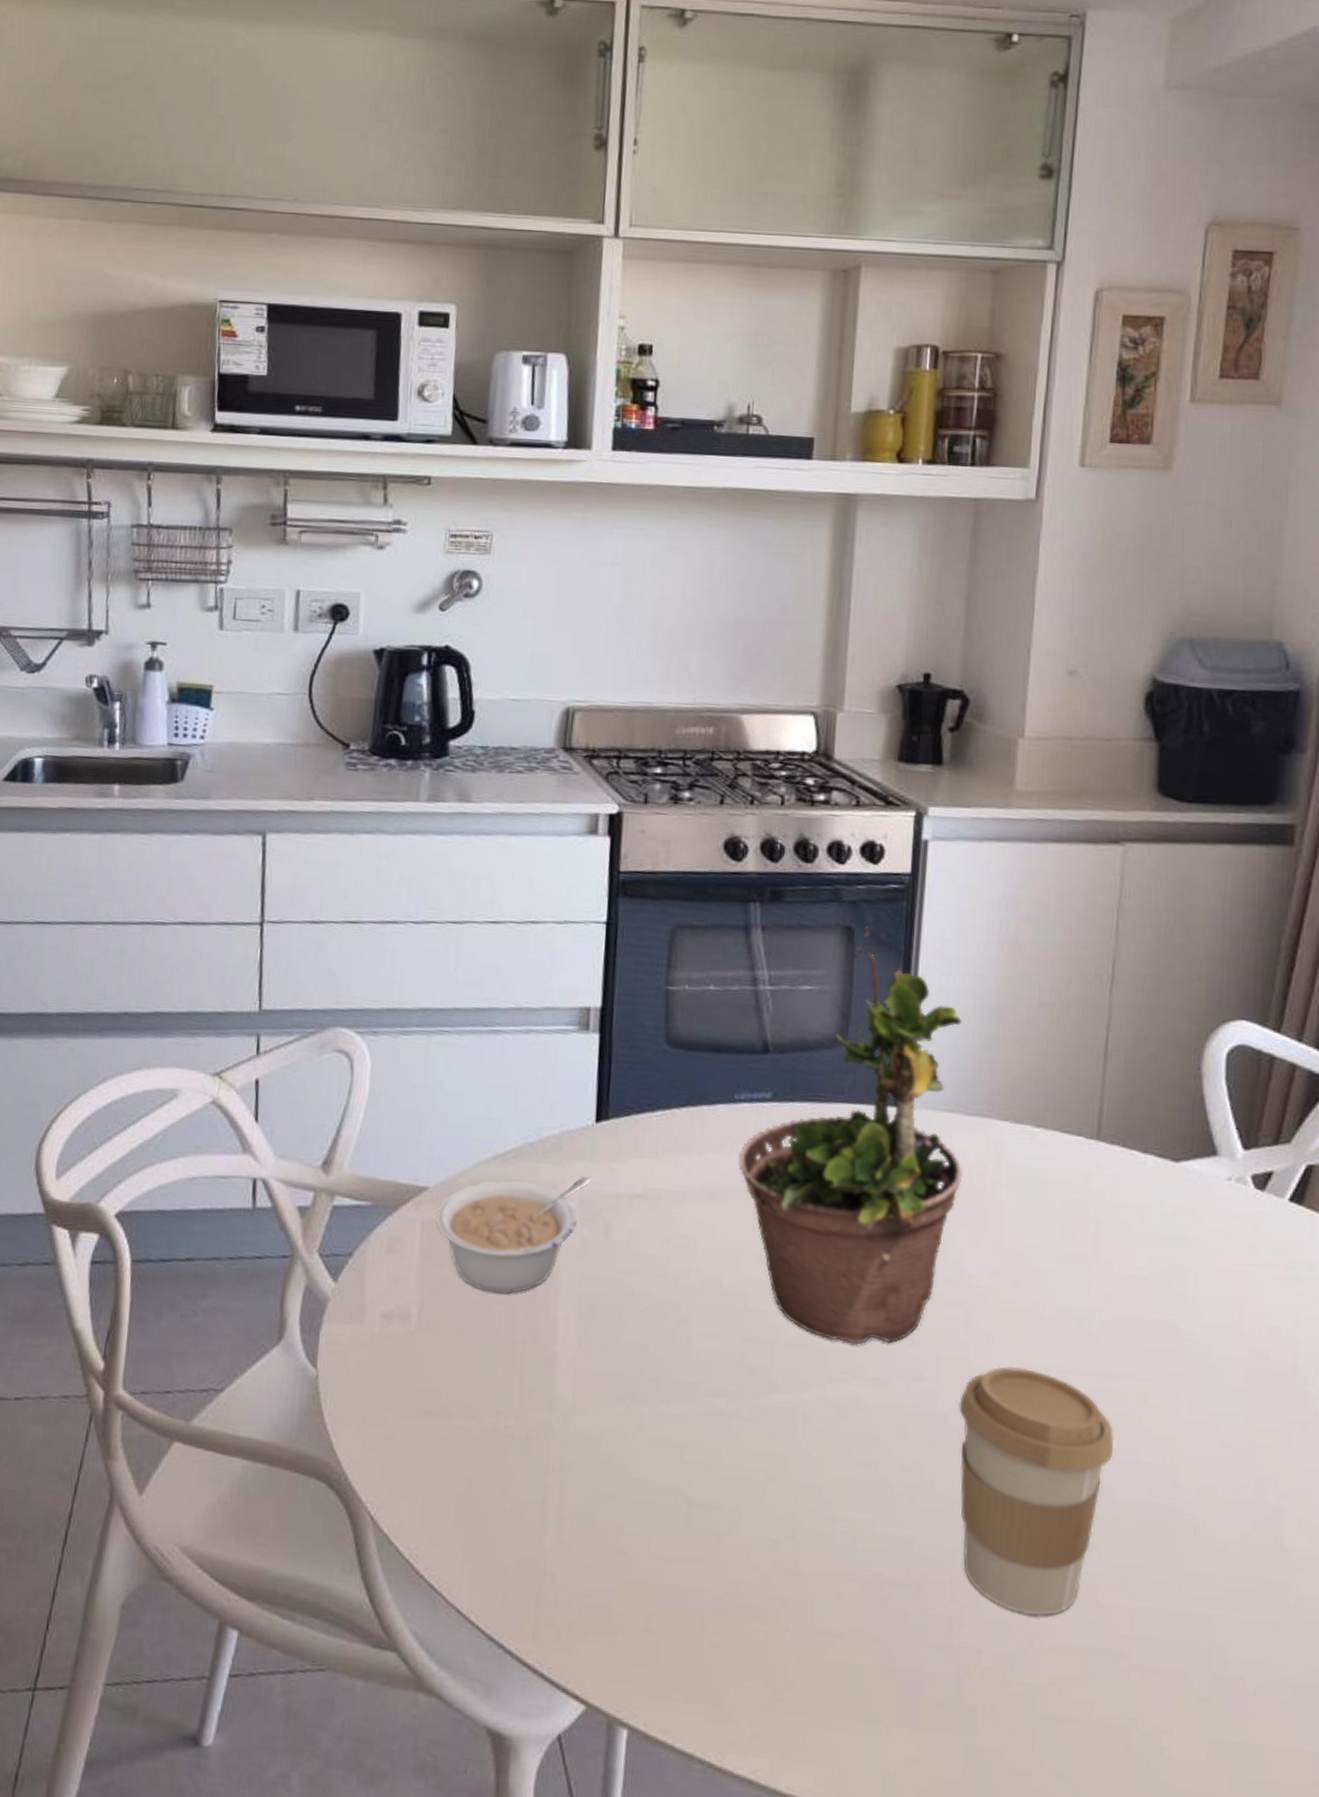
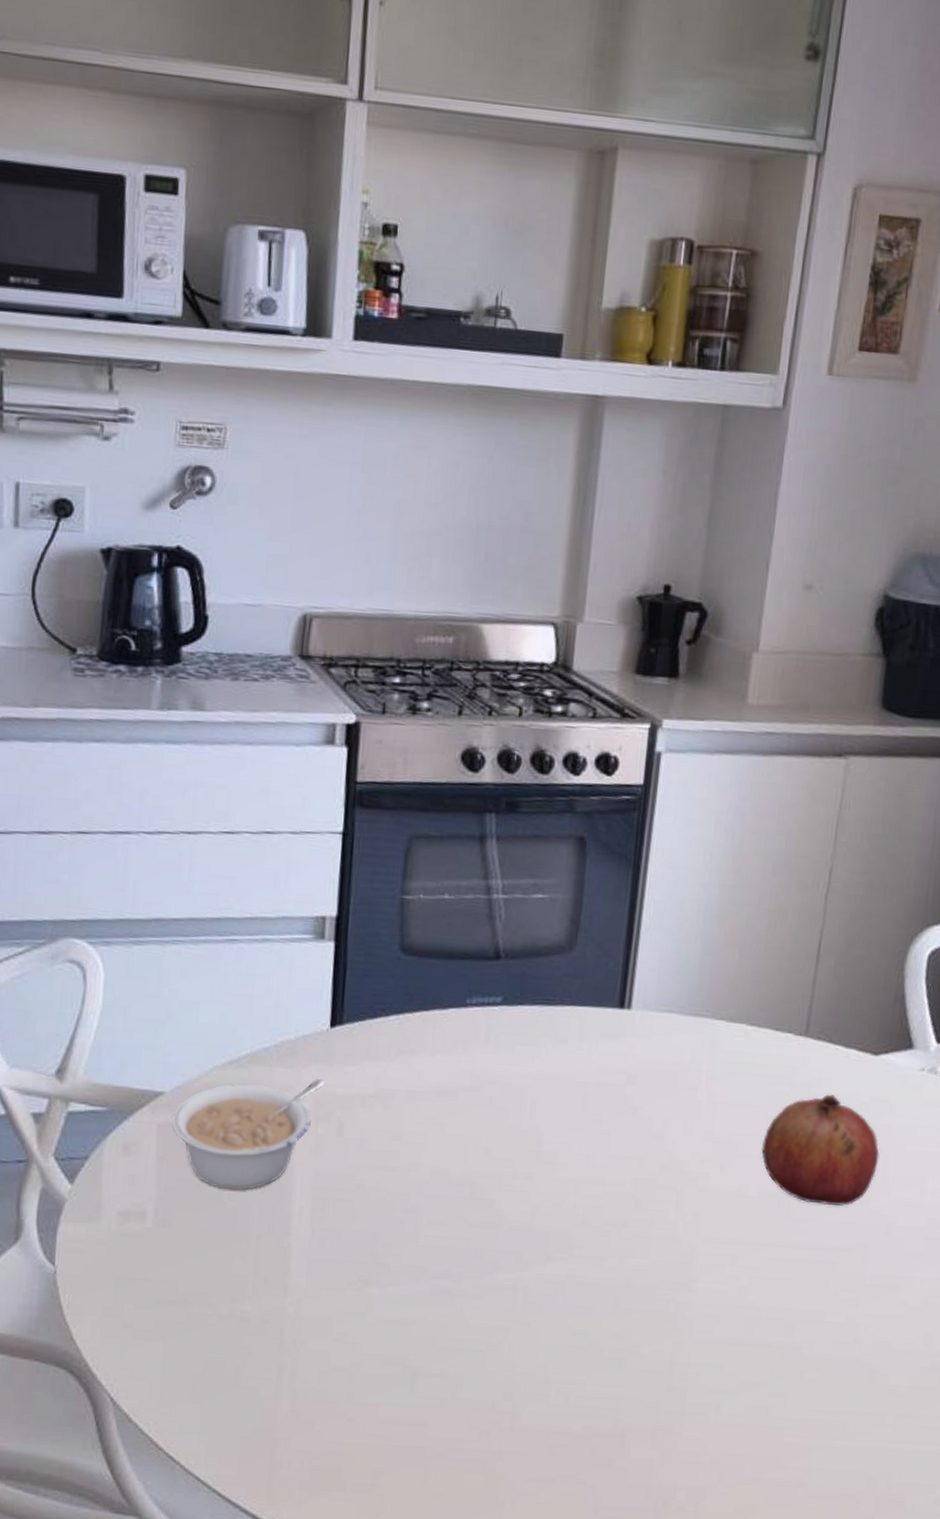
potted plant: present [738,925,963,1344] -> none [468,835,686,1227]
coffee cup: present [959,1367,1114,1617] -> none [664,1242,804,1456]
fruit: none [1056,1204,1188,1330] -> present [761,1094,880,1206]

